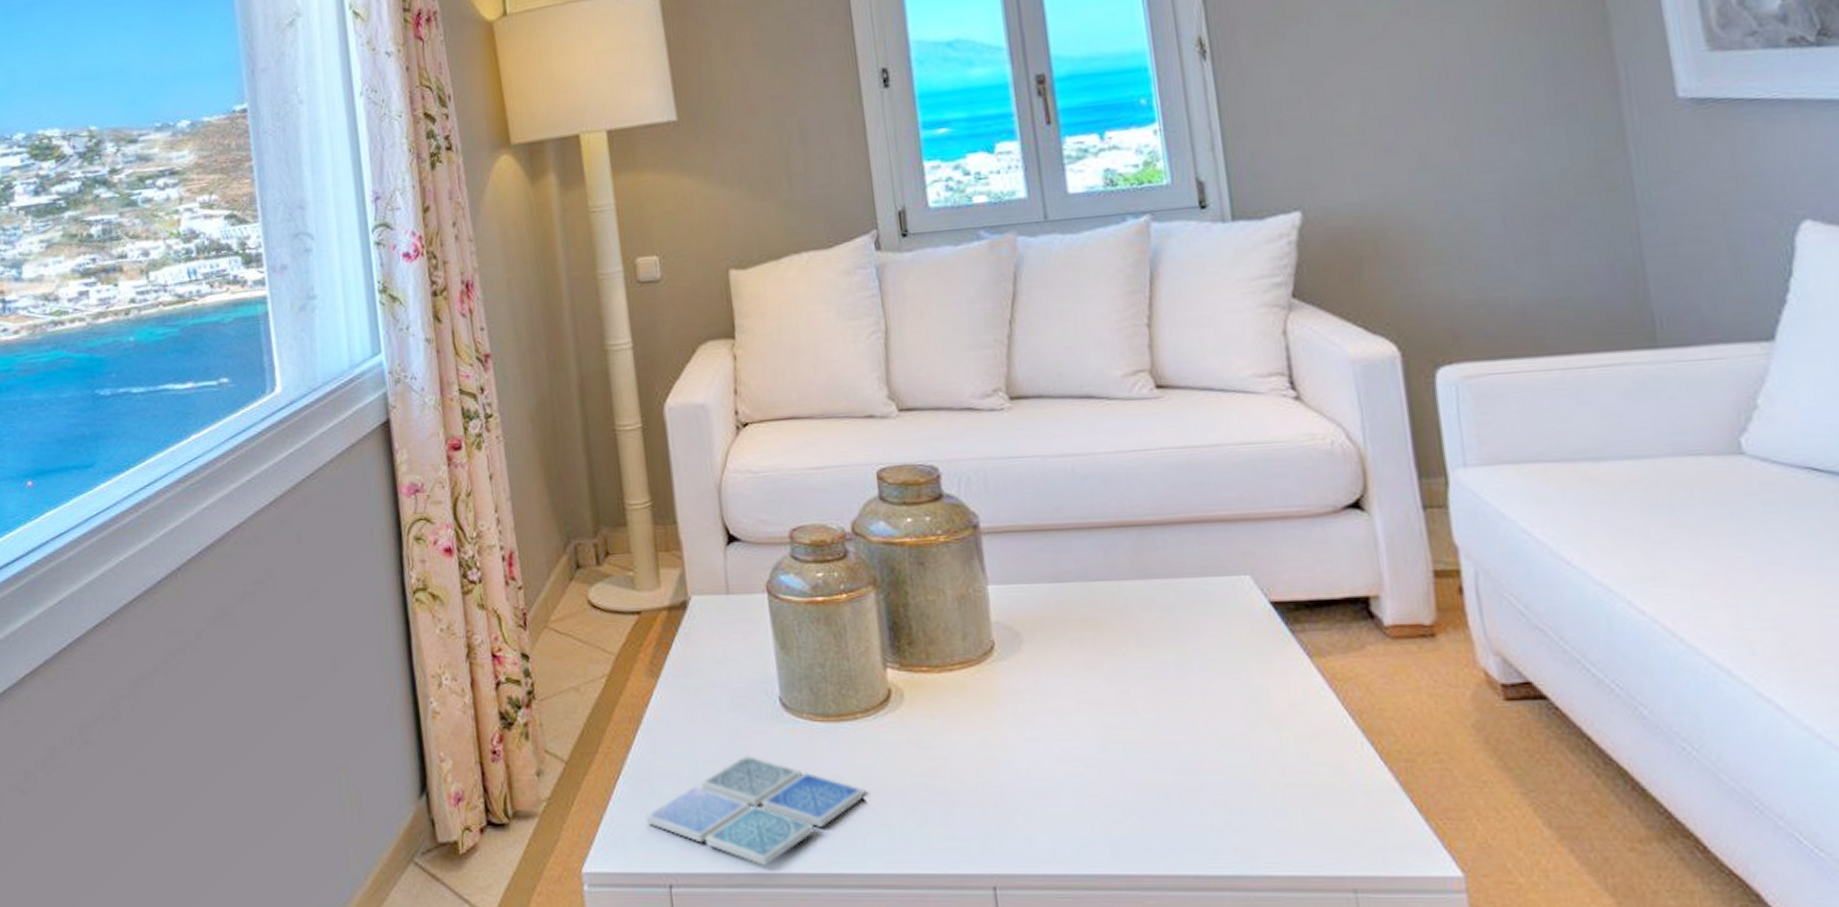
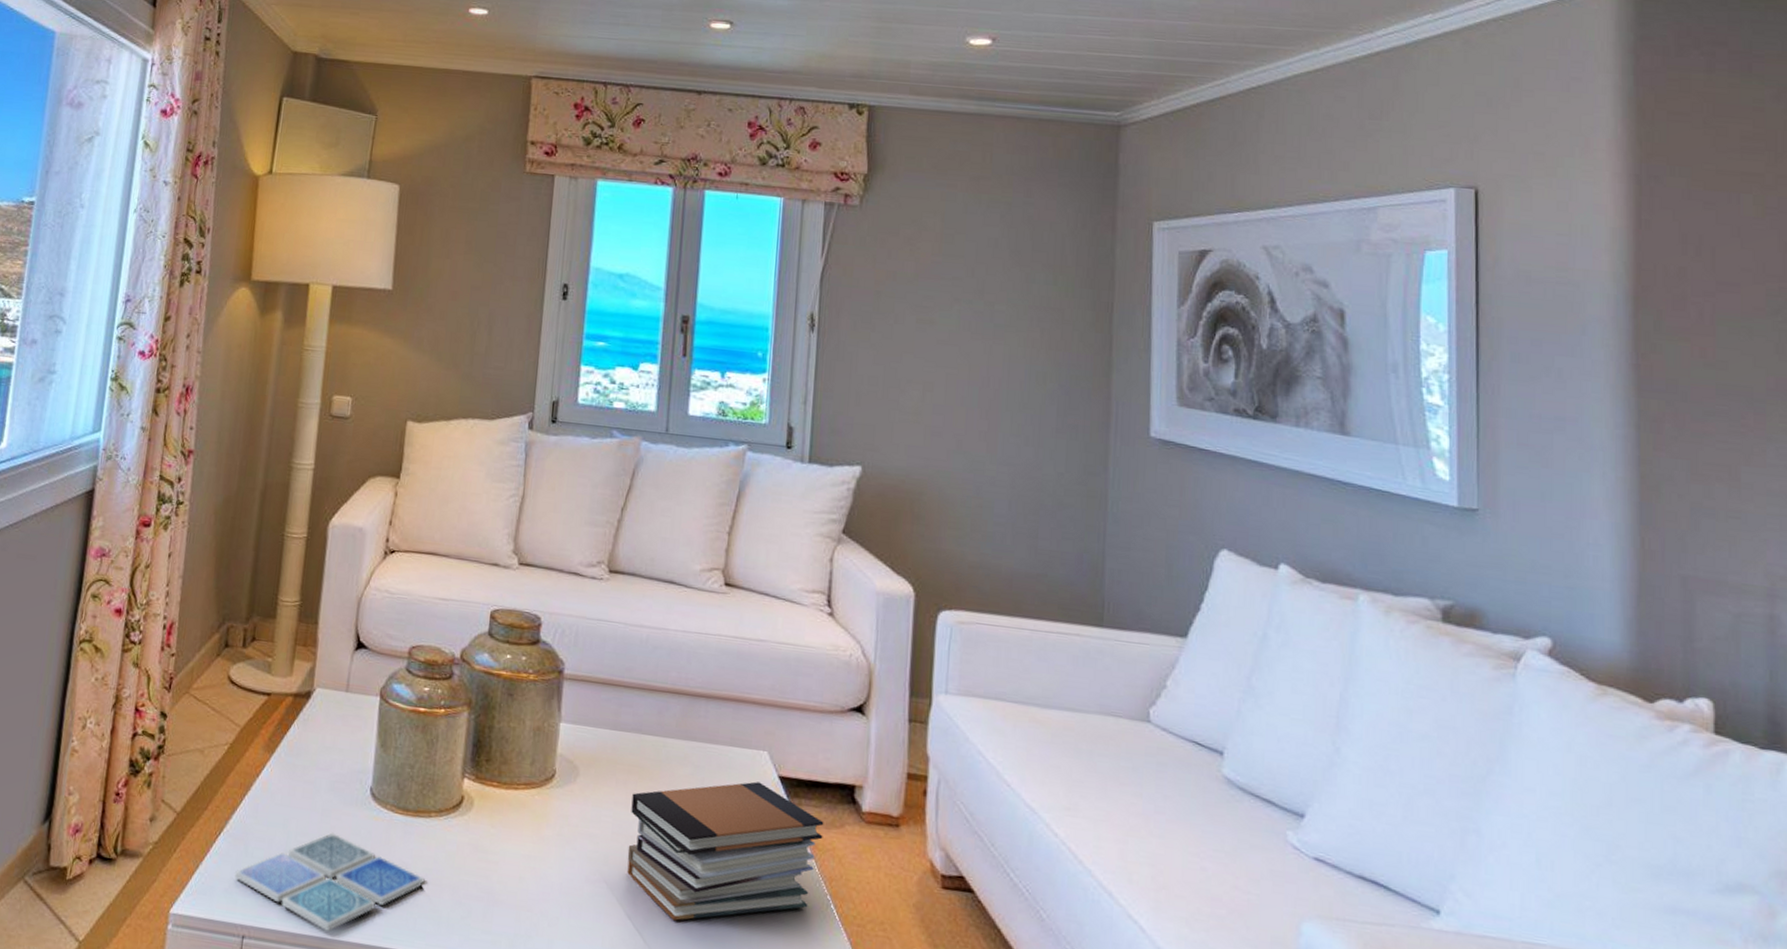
book stack: none [1092,613,1341,790] -> present [627,781,824,921]

